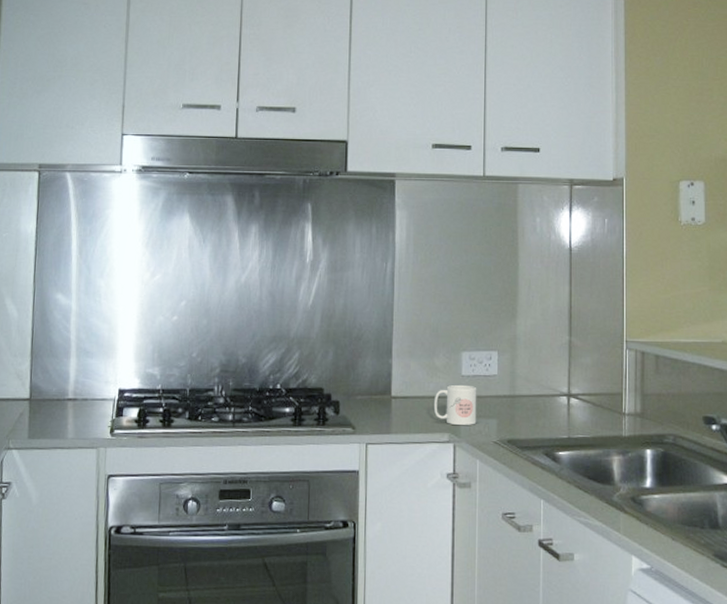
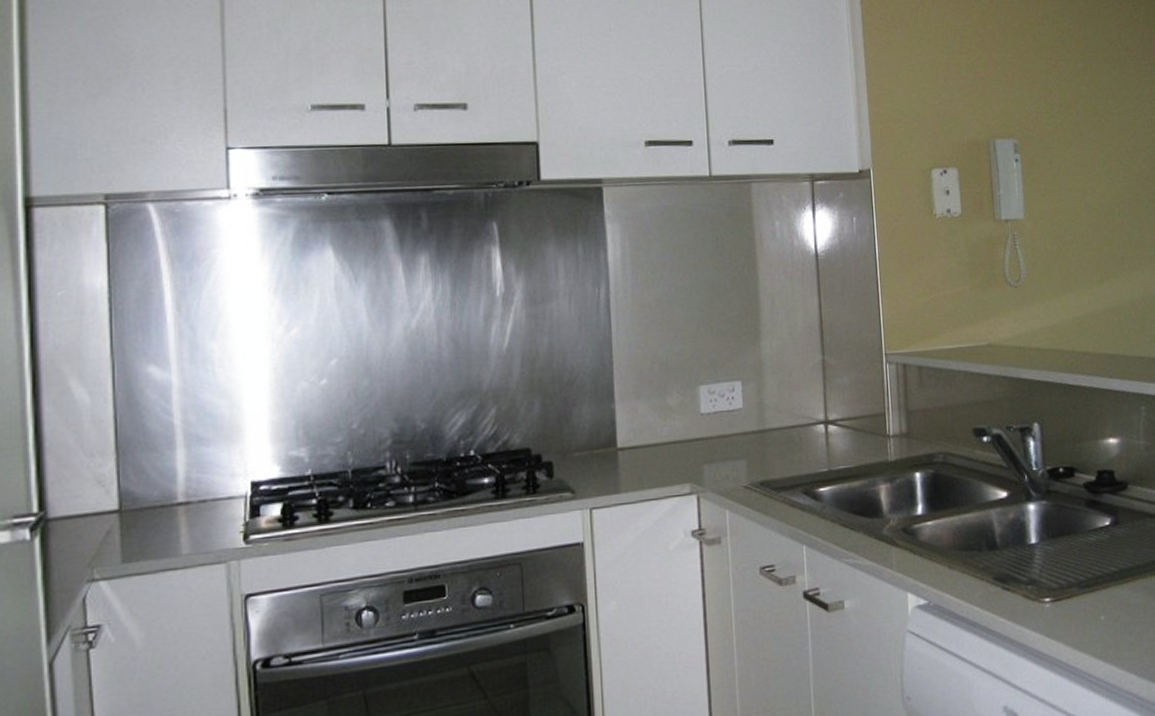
mug: present [433,384,477,426] -> none [669,424,722,473]

